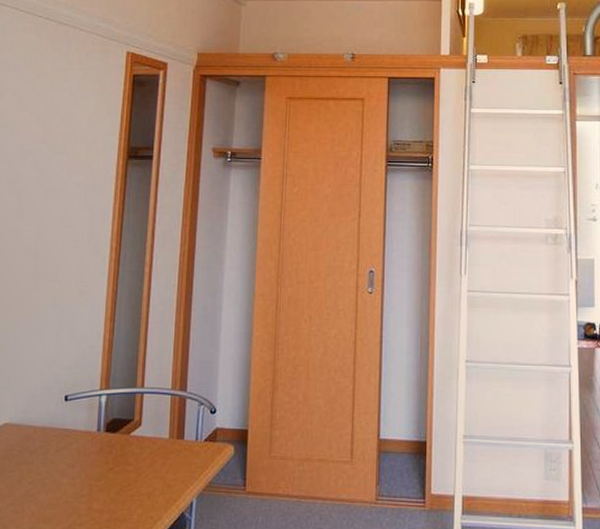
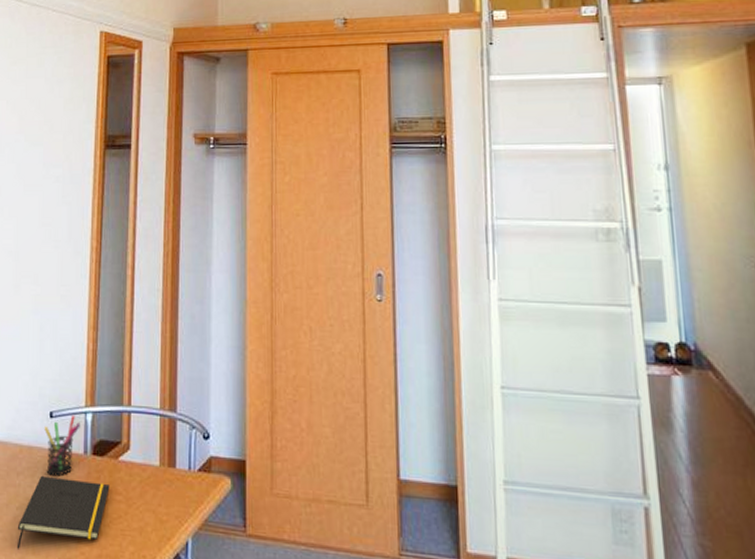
notepad: none [27,452,121,519] -> present [16,475,110,549]
pen holder: none [59,397,94,453] -> present [44,414,80,476]

